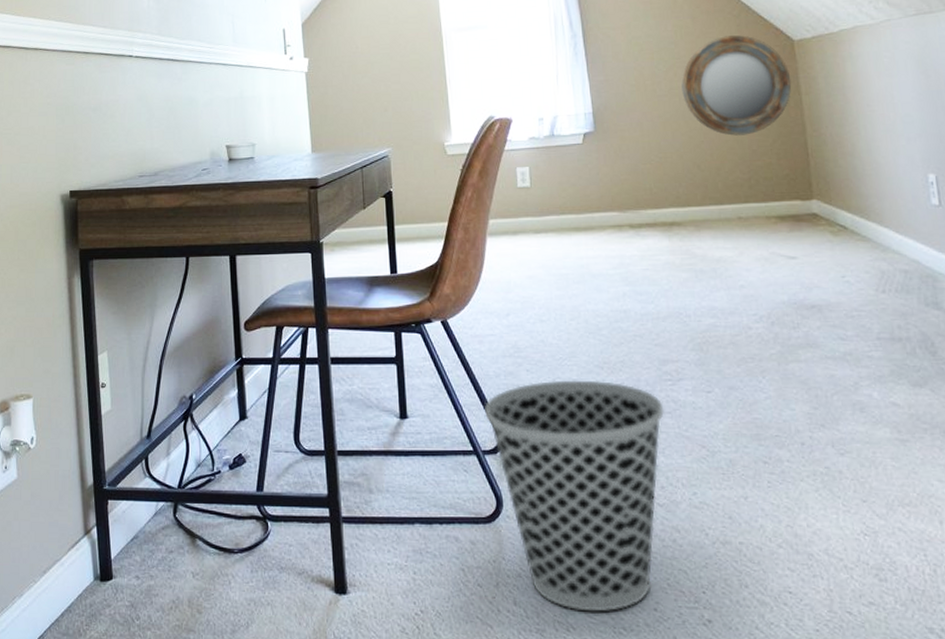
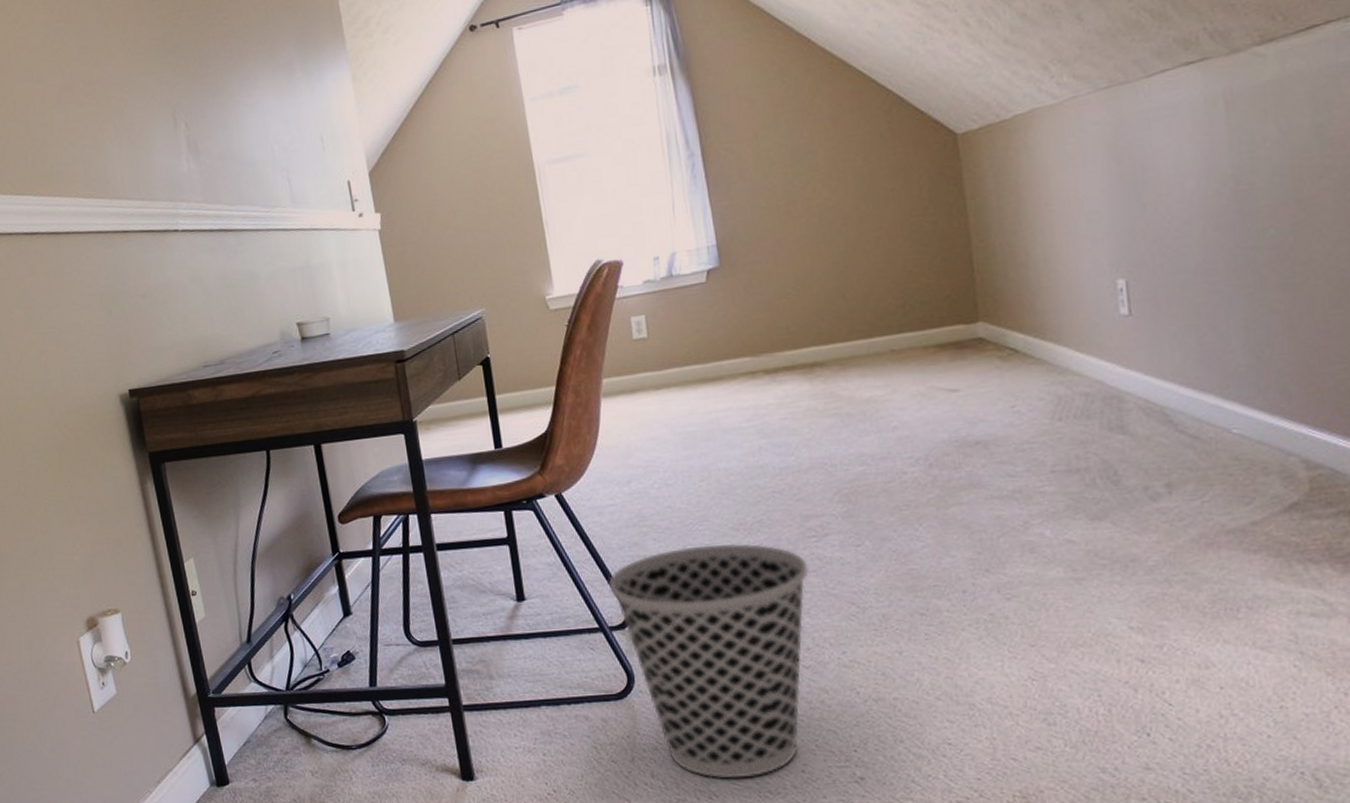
home mirror: present [681,35,792,136] -> none [821,134,954,257]

